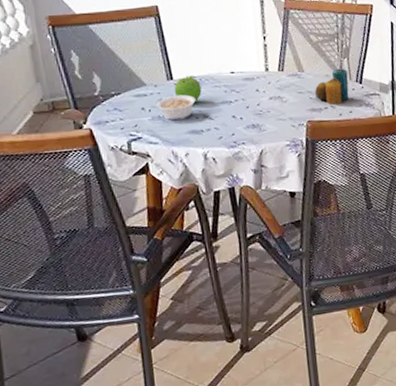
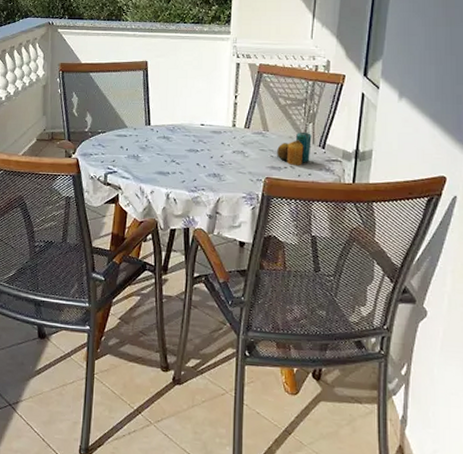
legume: present [150,94,196,121] -> none [128,139,167,161]
fruit: present [174,75,202,103] -> none [149,123,173,148]

